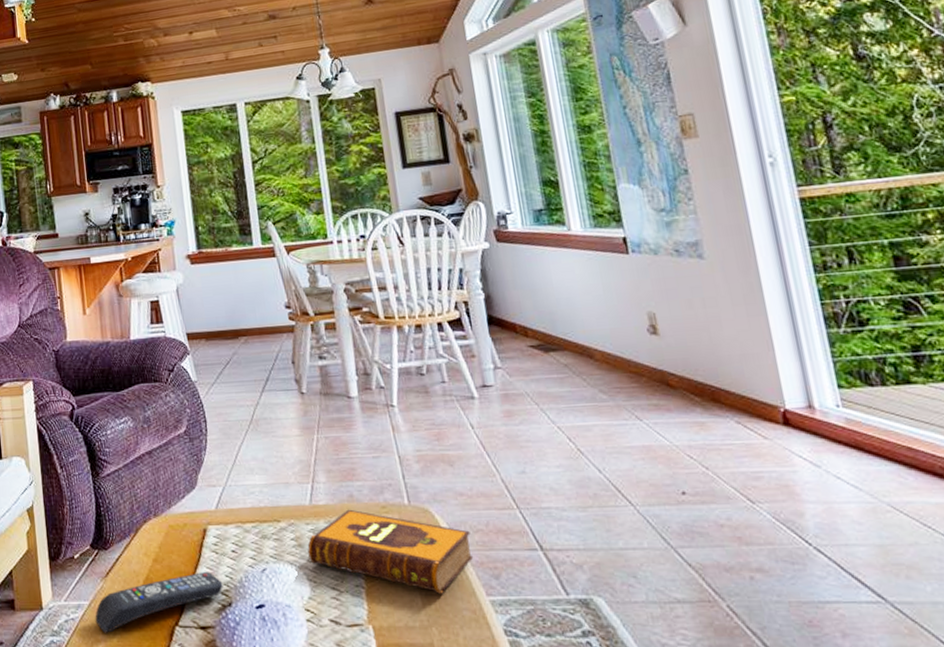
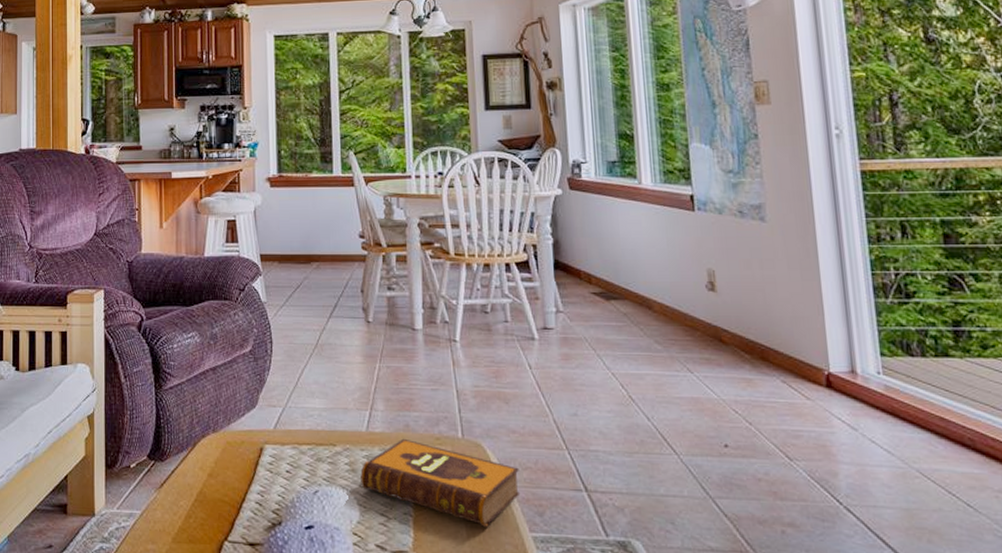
remote control: present [95,572,223,633] -> none [146,490,275,543]

